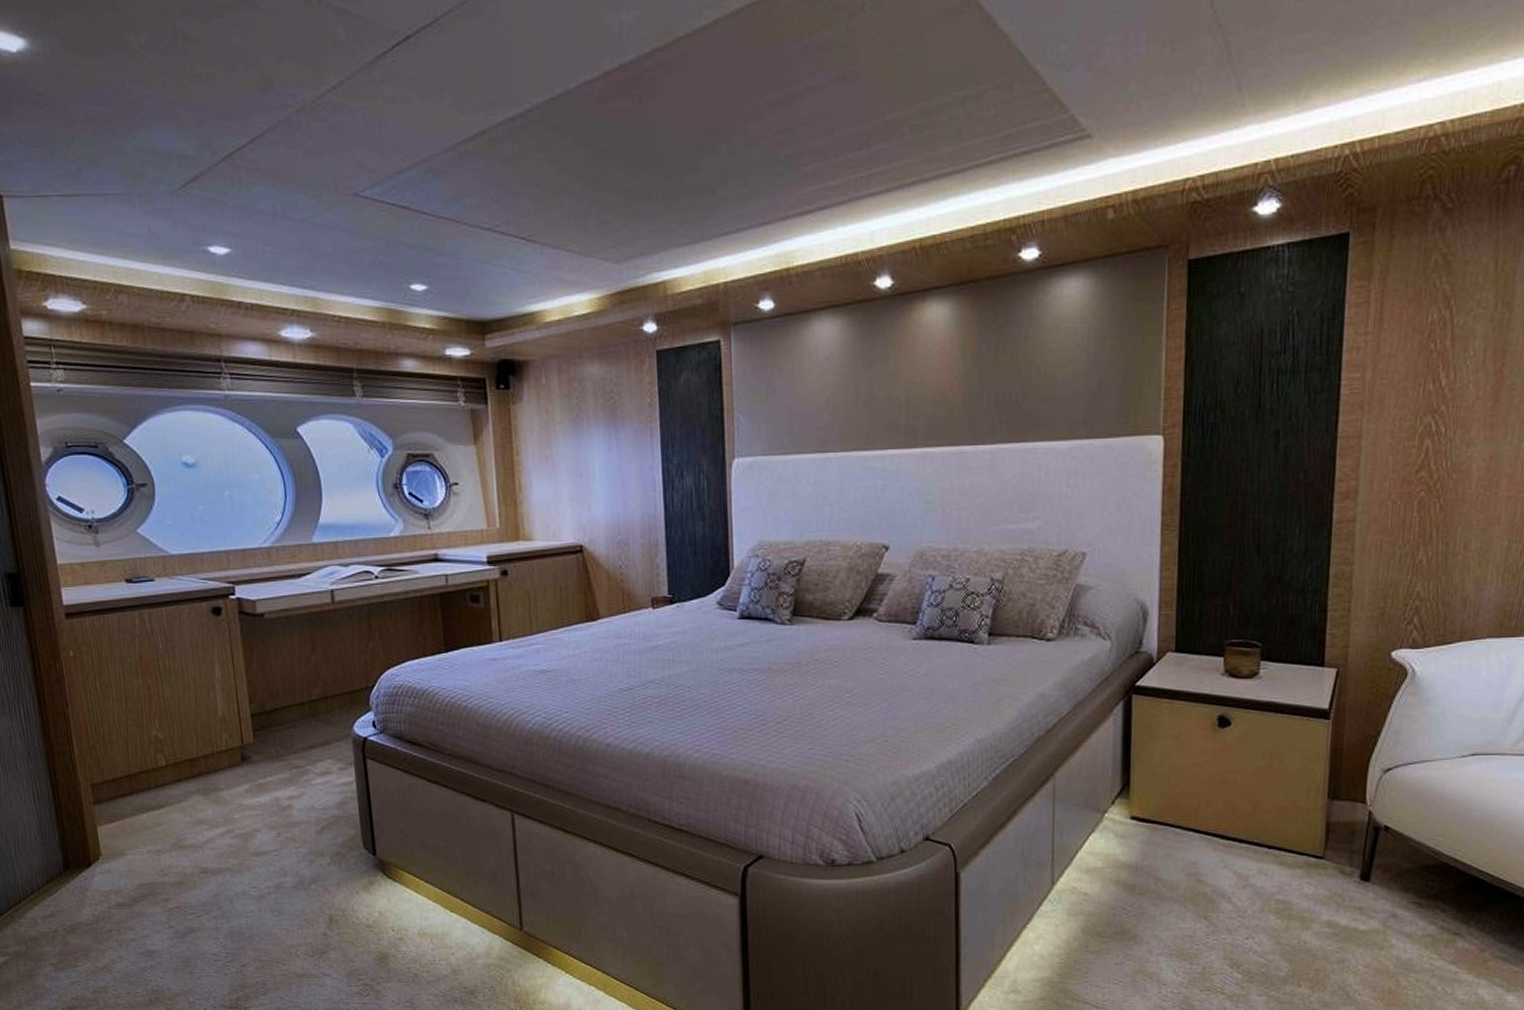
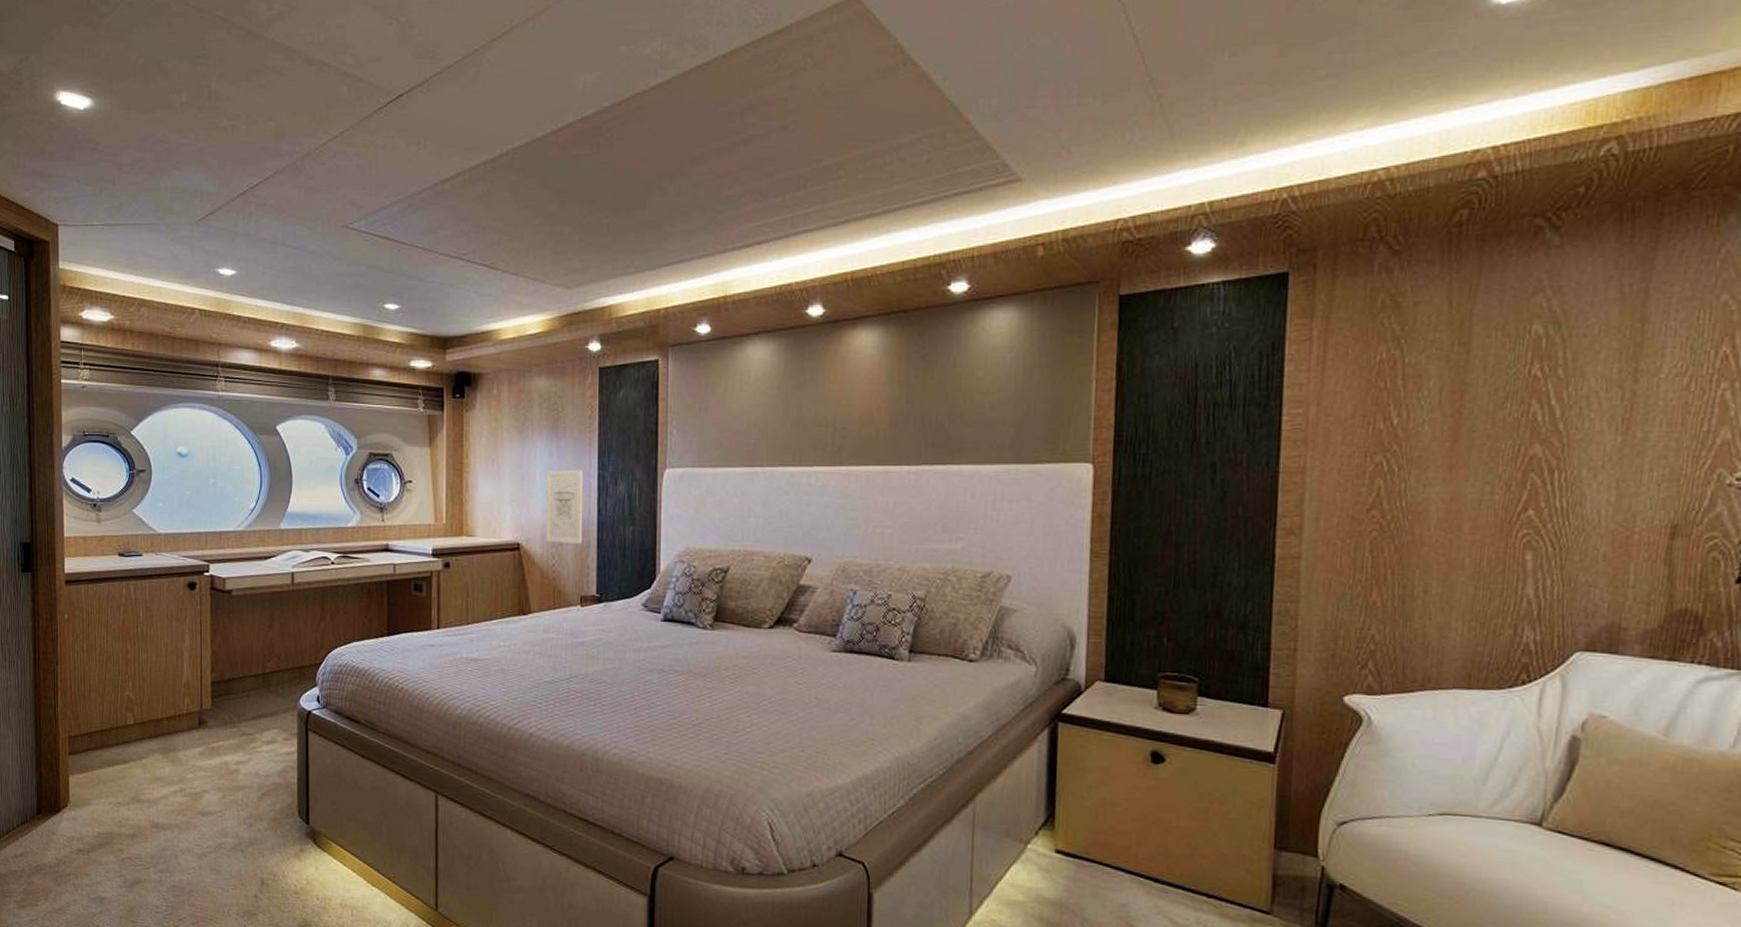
wall art: none [606,462,650,543] -> present [545,469,584,544]

